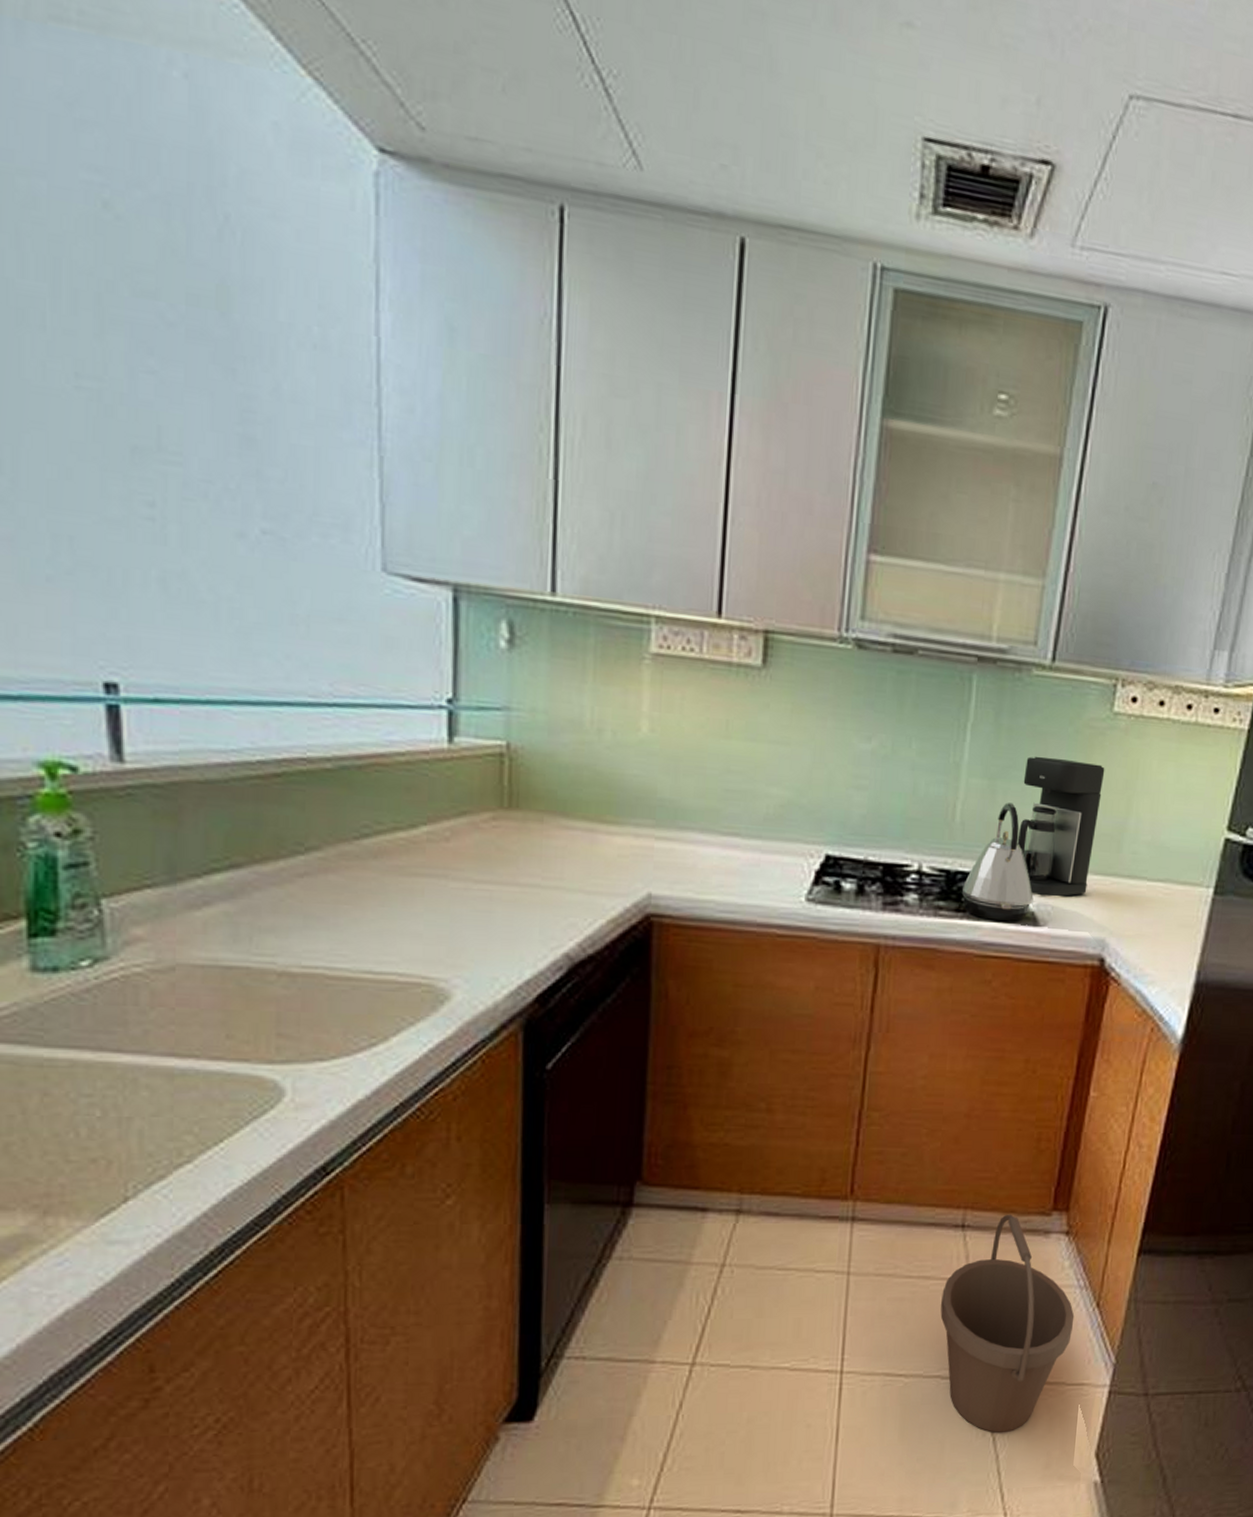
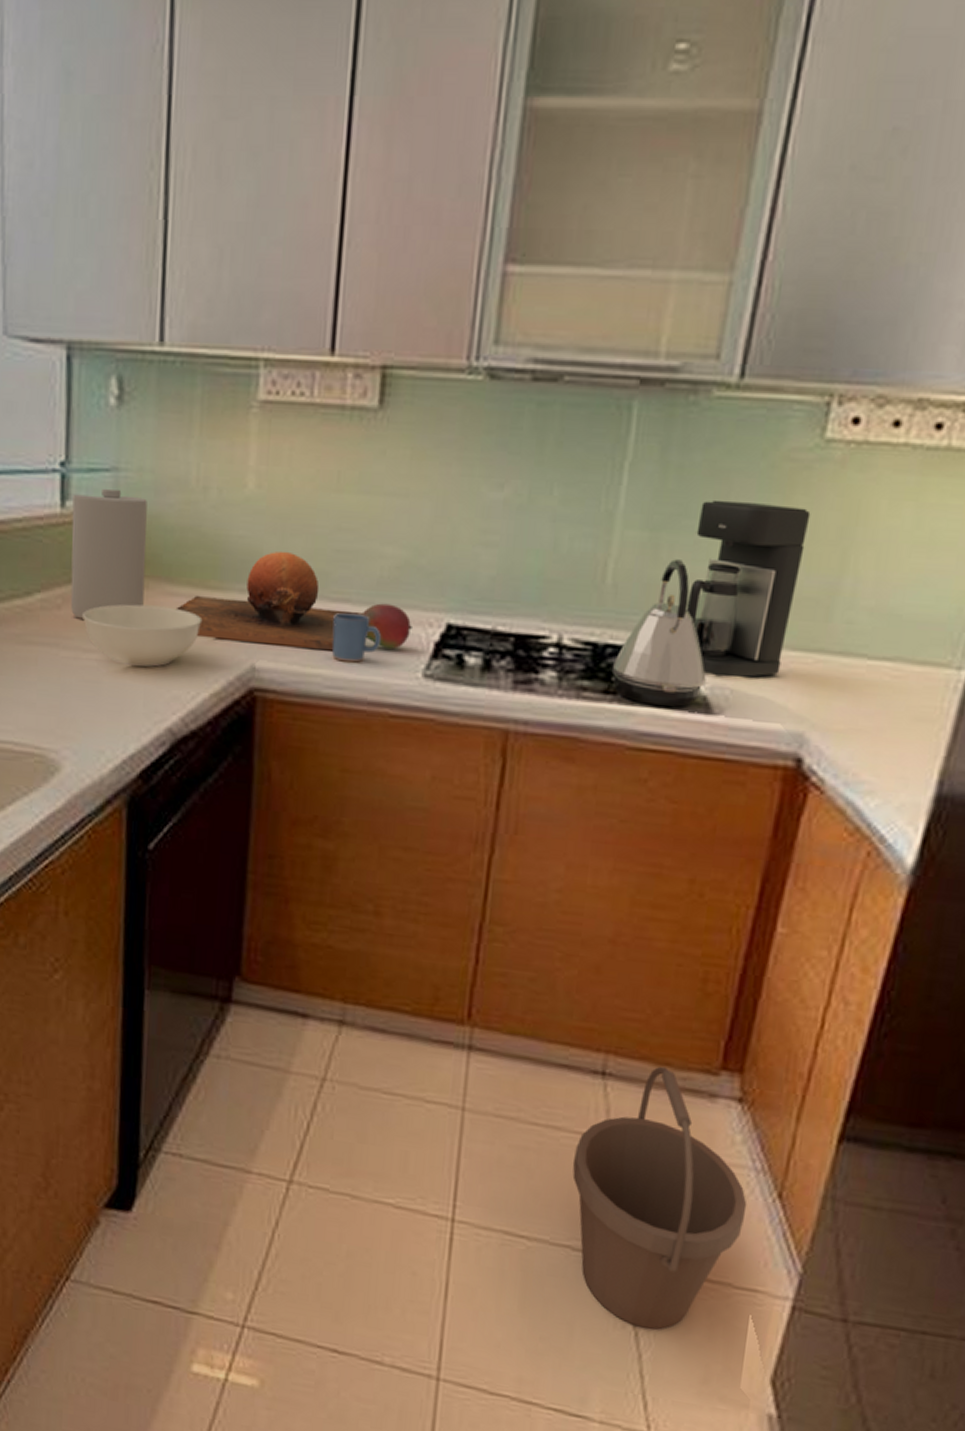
paper towel holder: none [459,727,541,851] -> present [70,489,147,619]
bowl: none [473,837,599,897] -> present [83,604,203,667]
chopping board: none [571,789,751,879] -> present [175,551,363,651]
mug: none [723,844,769,889] -> present [332,612,382,663]
fruit: none [750,837,797,877] -> present [361,603,414,650]

